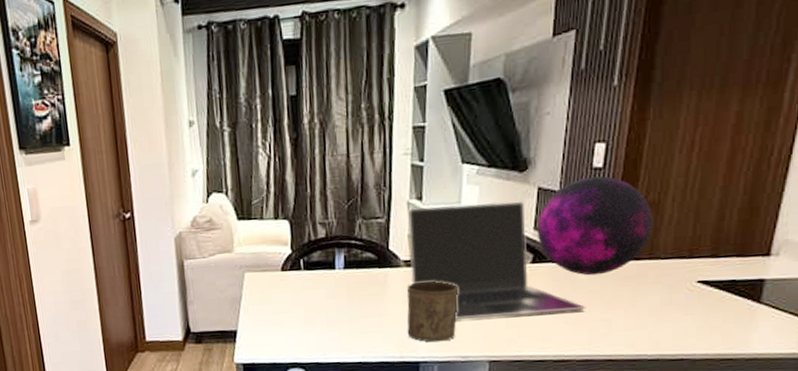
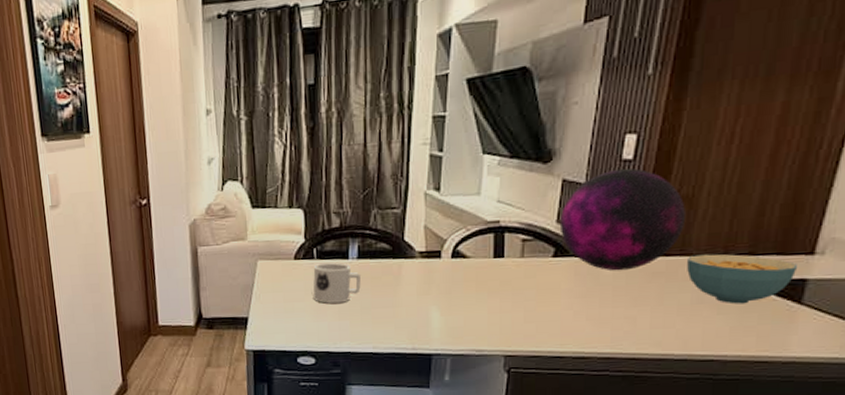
mug: none [300,273,348,314] -> present [313,262,361,304]
laptop: present [407,201,586,319] -> none [424,193,610,312]
cup: present [407,281,458,343] -> none [420,273,474,335]
cereal bowl: none [656,257,755,305] -> present [687,254,797,304]

